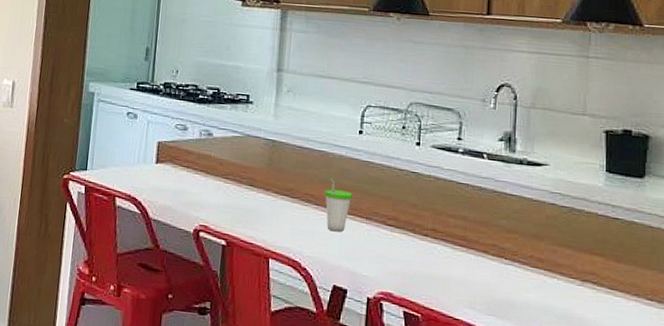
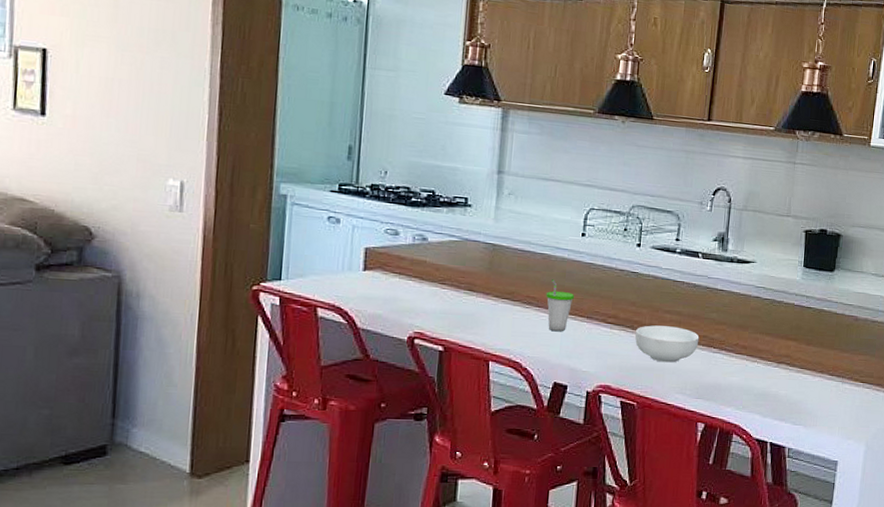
cereal bowl: none [417,230,488,273] -> present [635,325,700,363]

